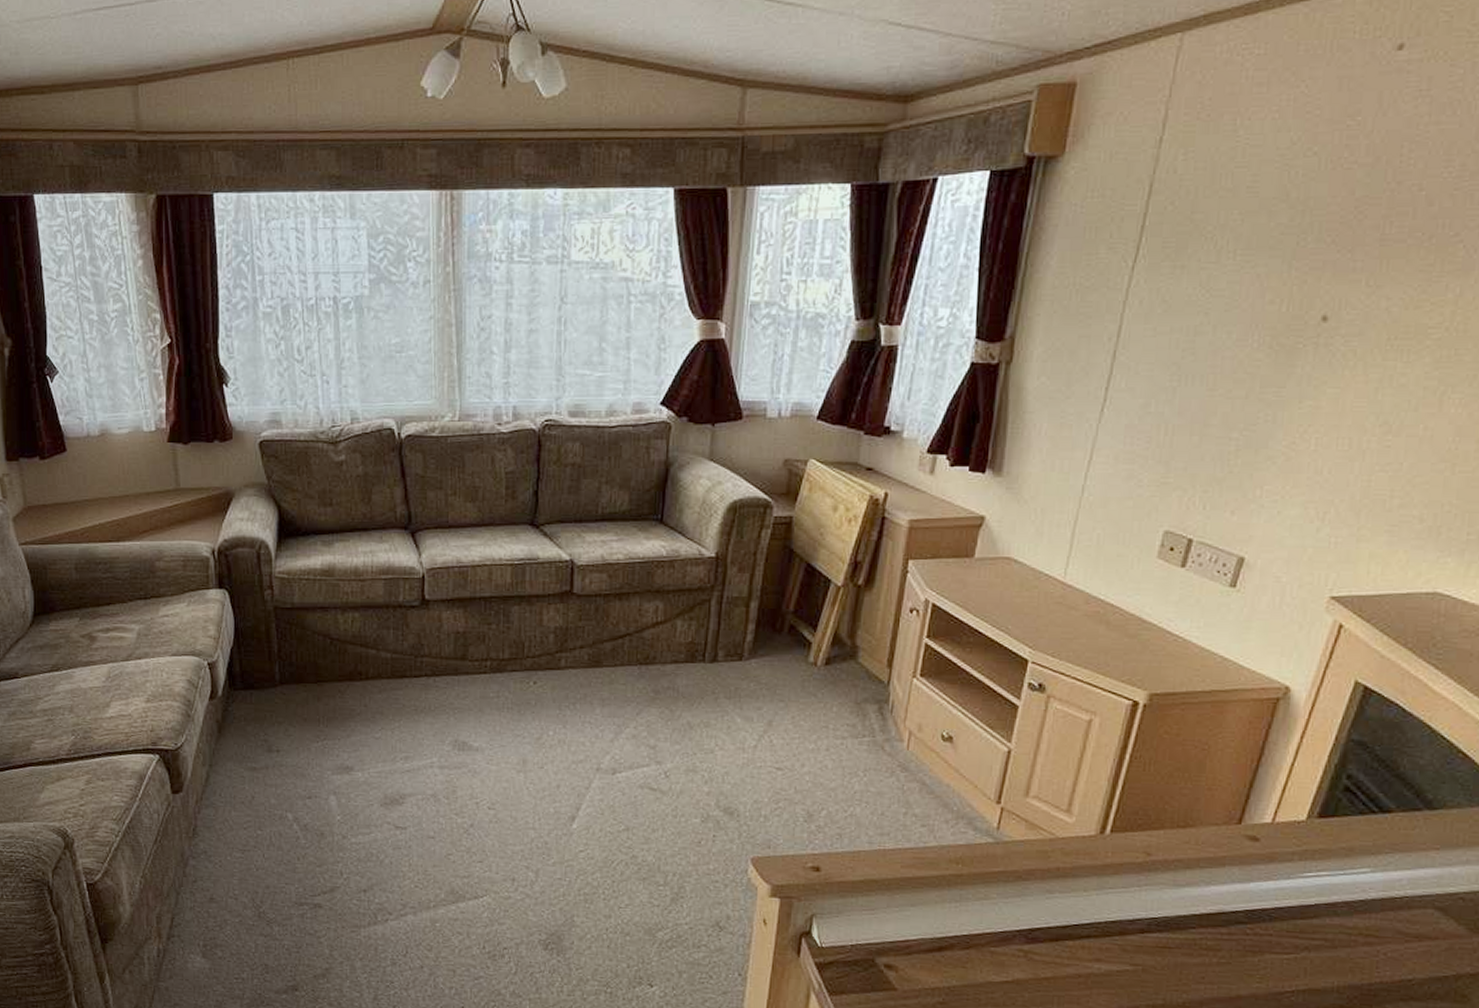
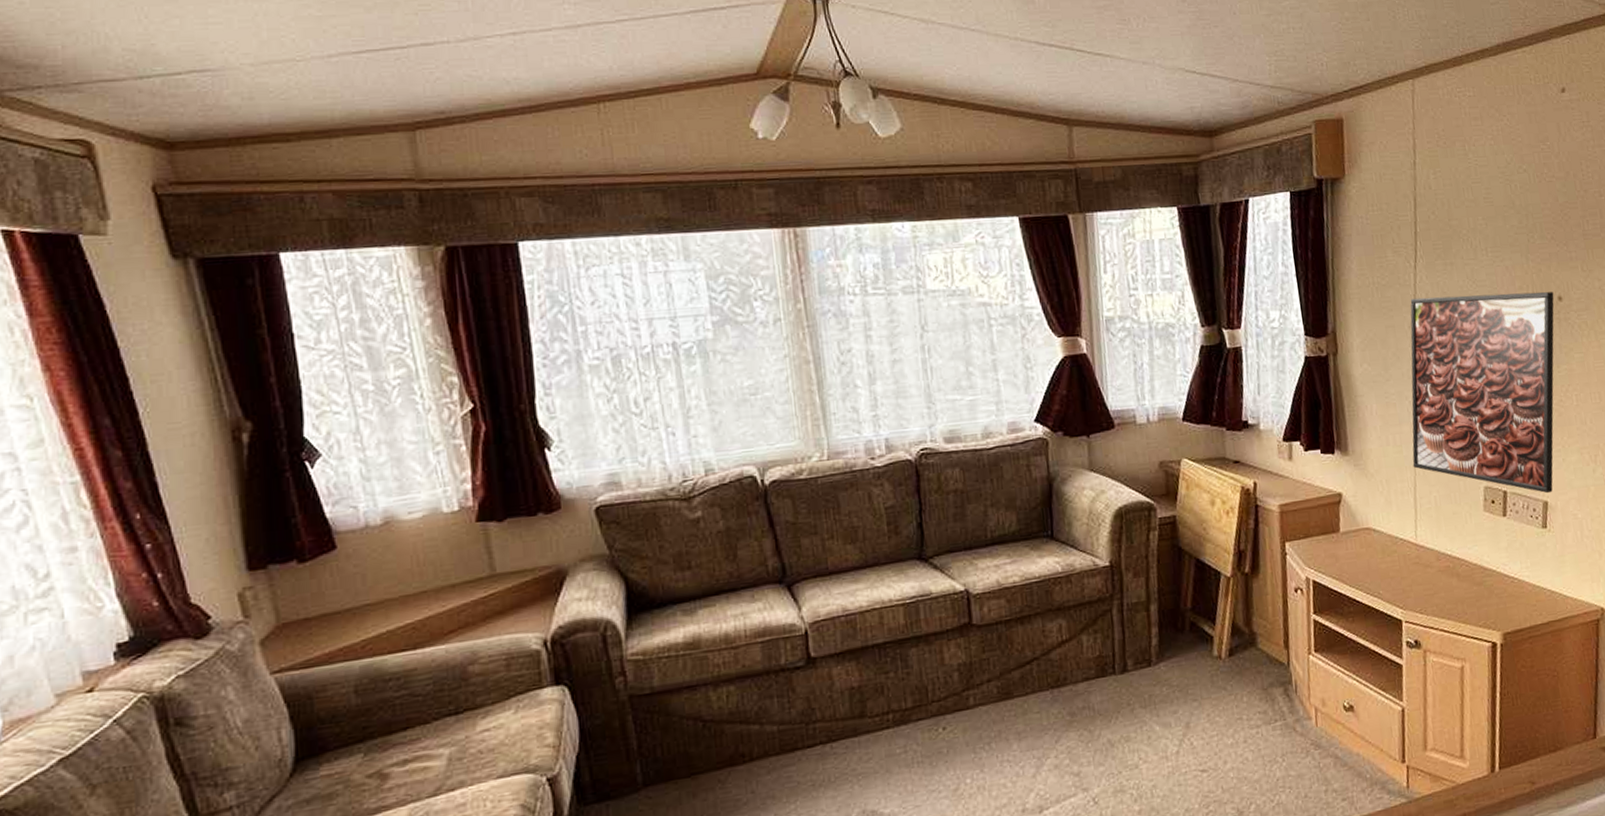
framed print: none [1078,305,1317,549] -> present [1410,291,1555,494]

